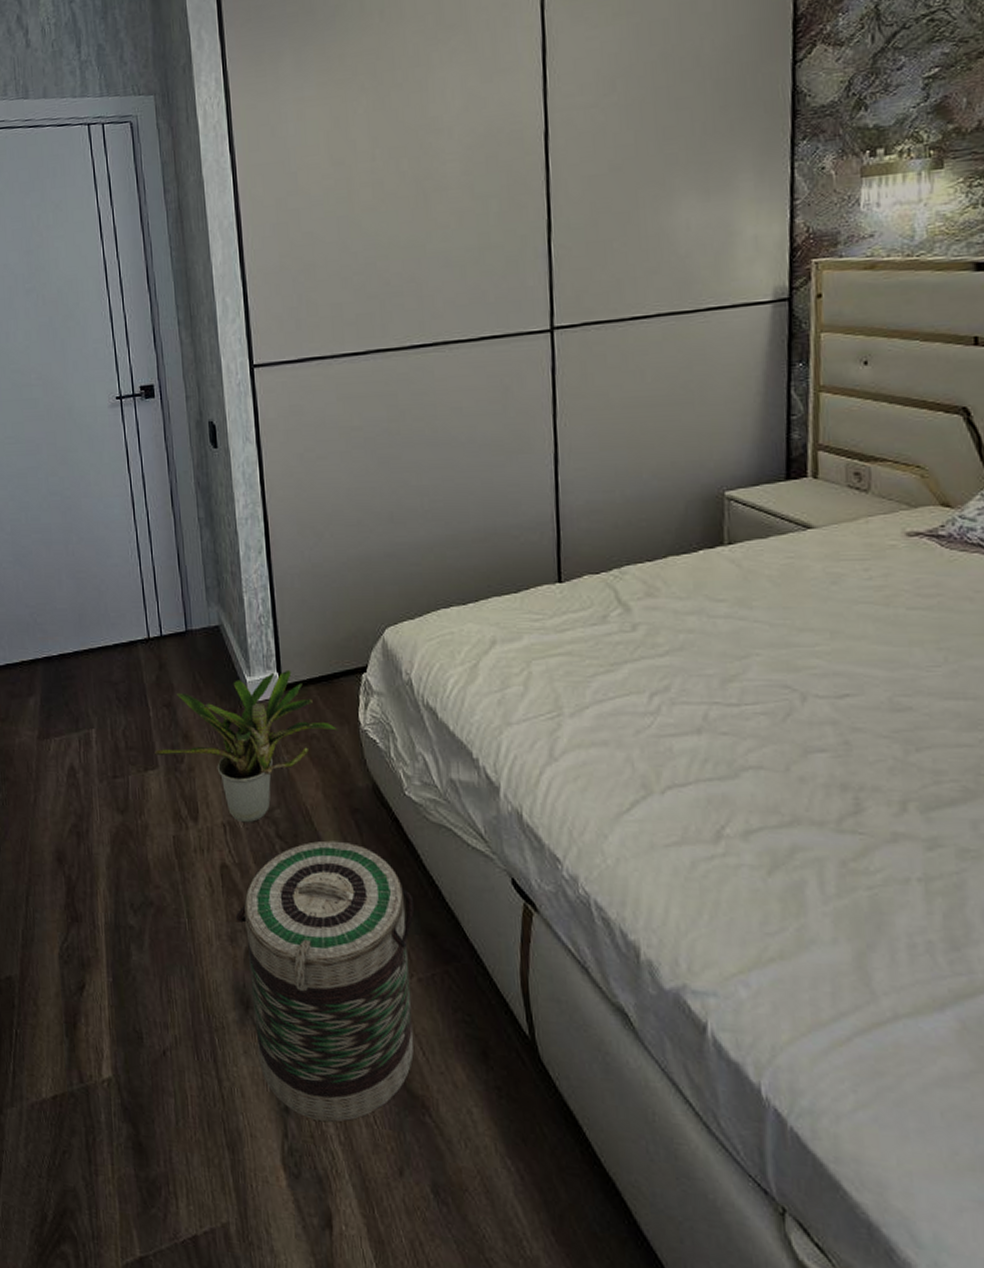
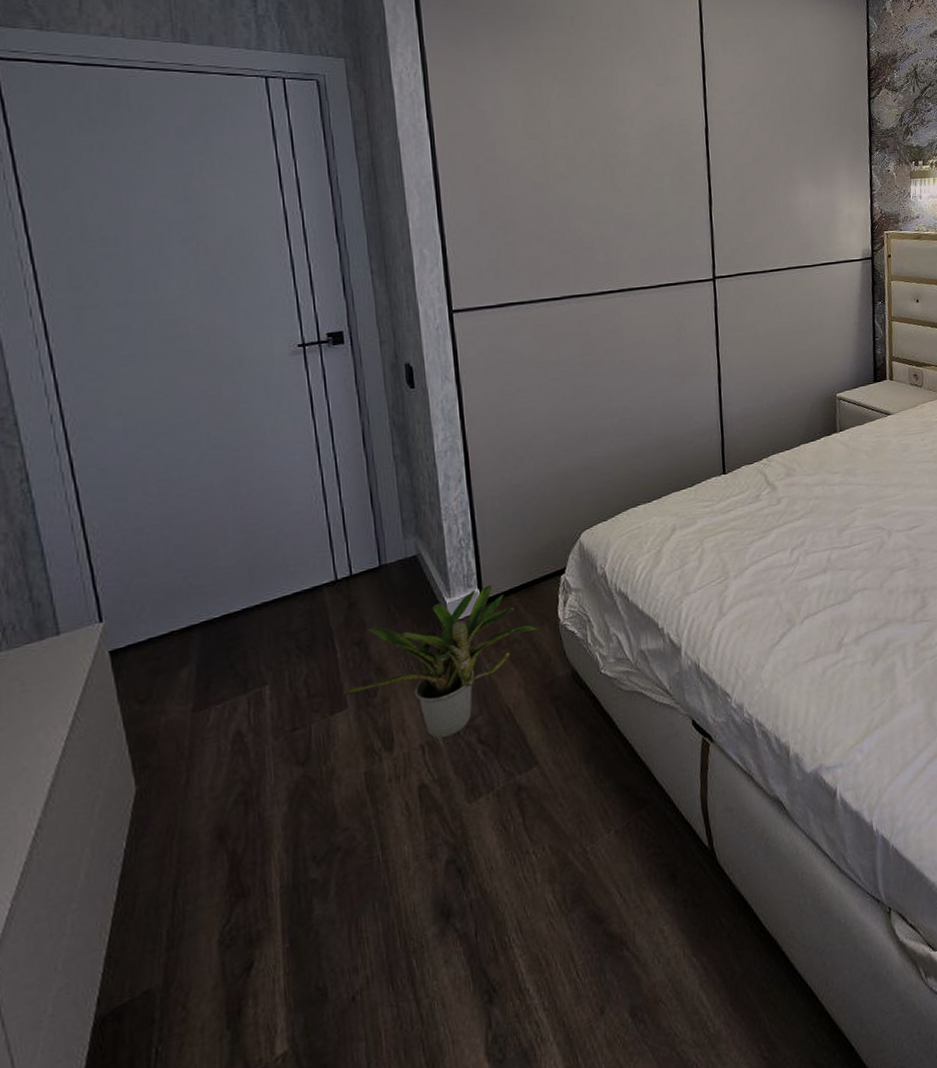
basket: present [235,840,415,1122] -> none [435,728,613,1000]

